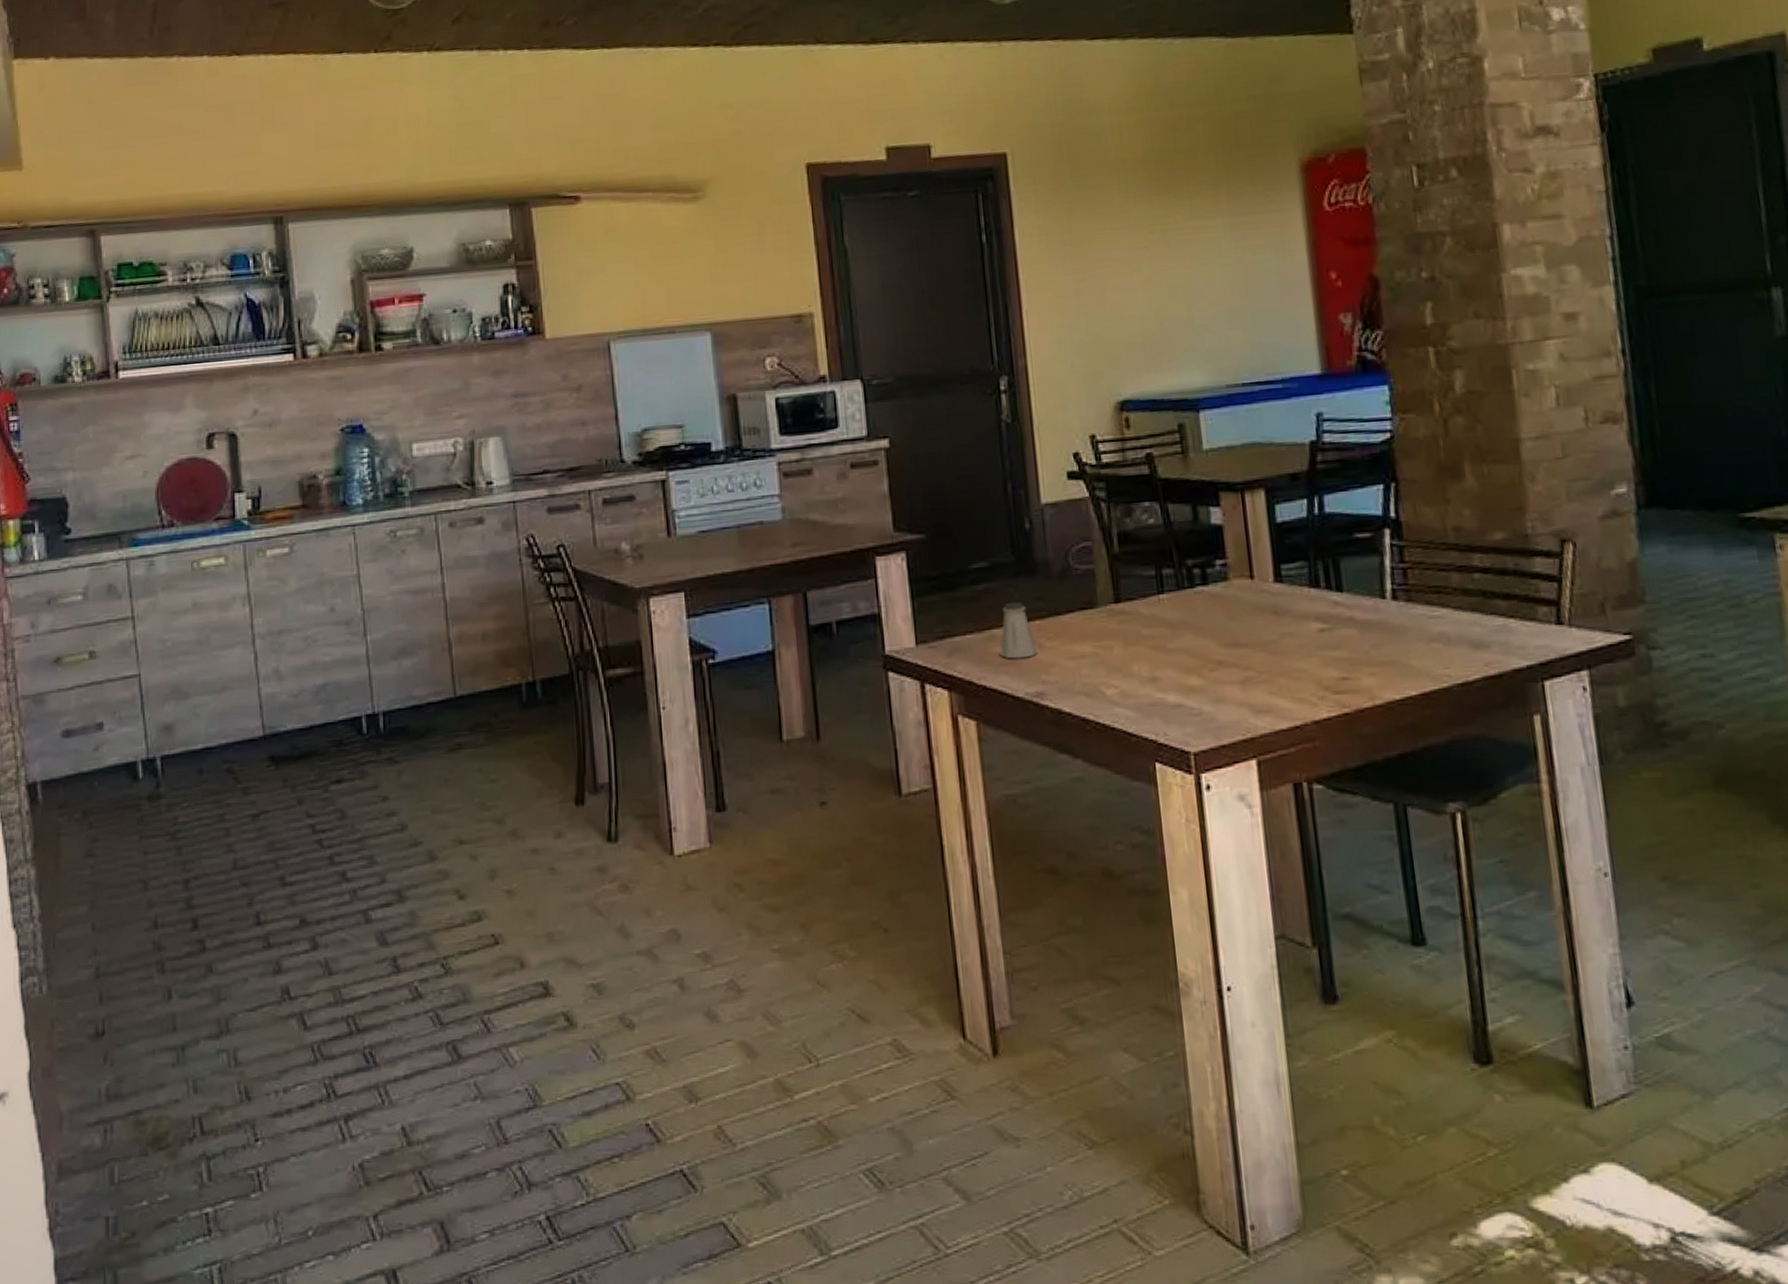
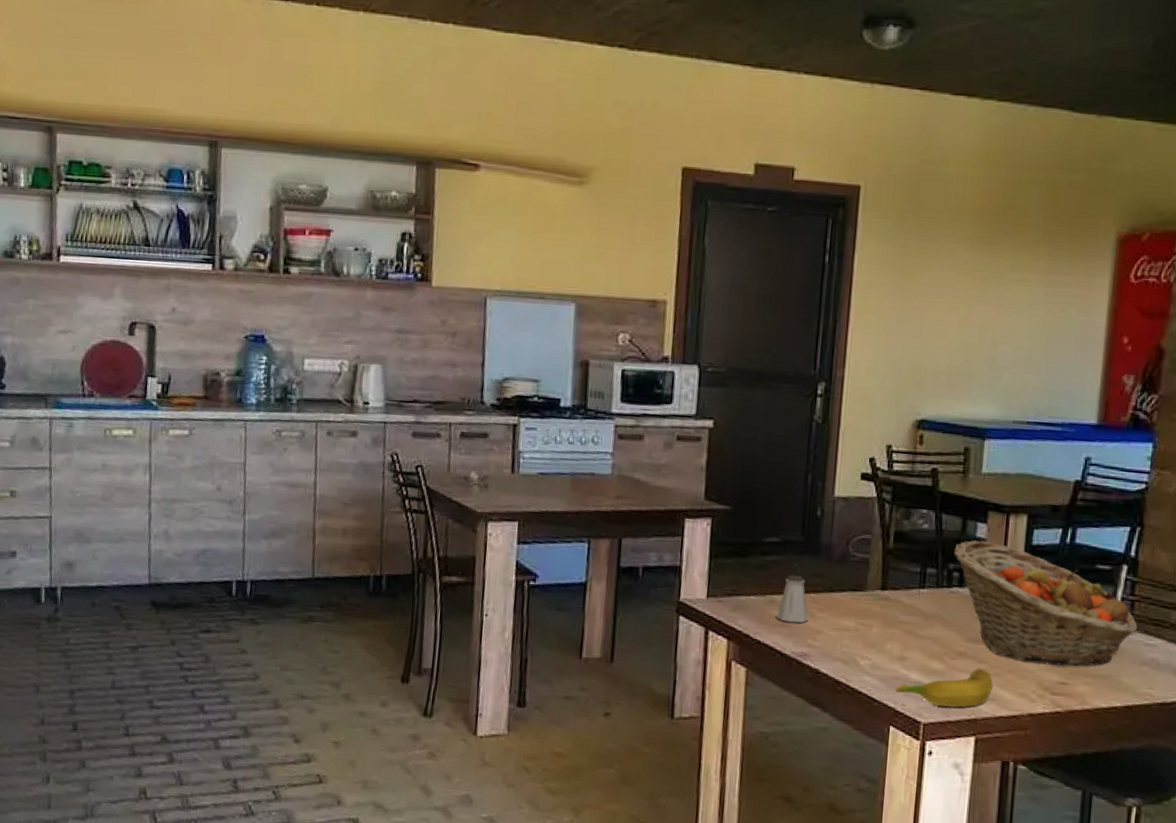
banana: none [1153,676,1266,730] -> present [895,668,994,708]
fruit basket: none [1189,526,1417,661] -> present [954,540,1138,667]

